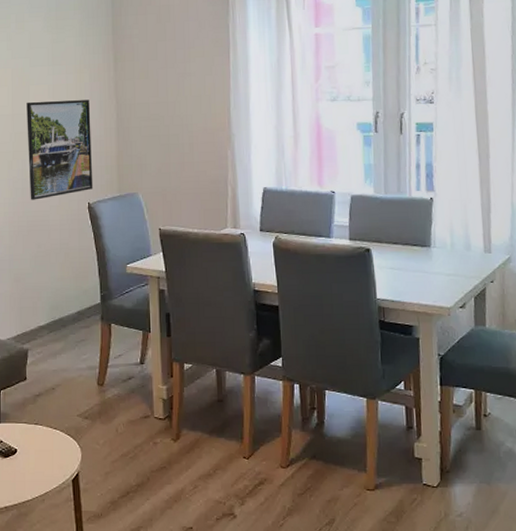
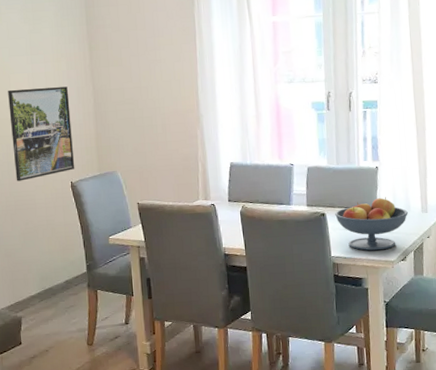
fruit bowl: none [382,232,468,295] -> present [335,196,408,251]

